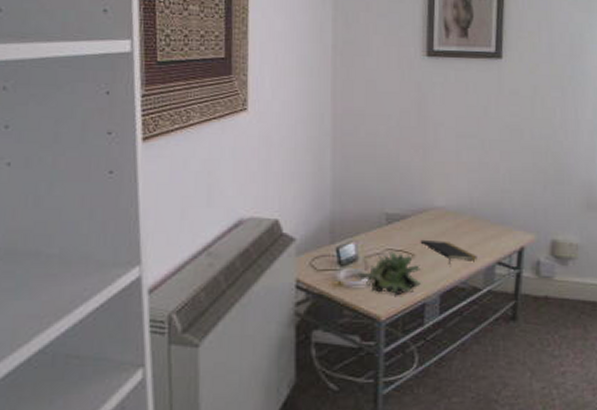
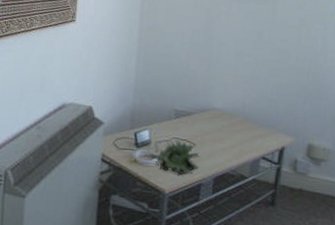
notepad: present [420,239,477,266] -> none [201,132,246,156]

